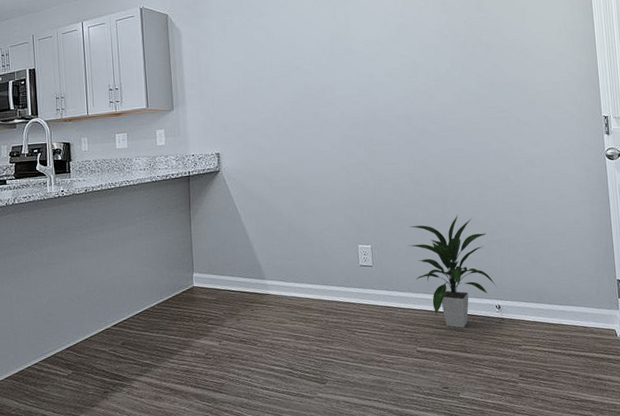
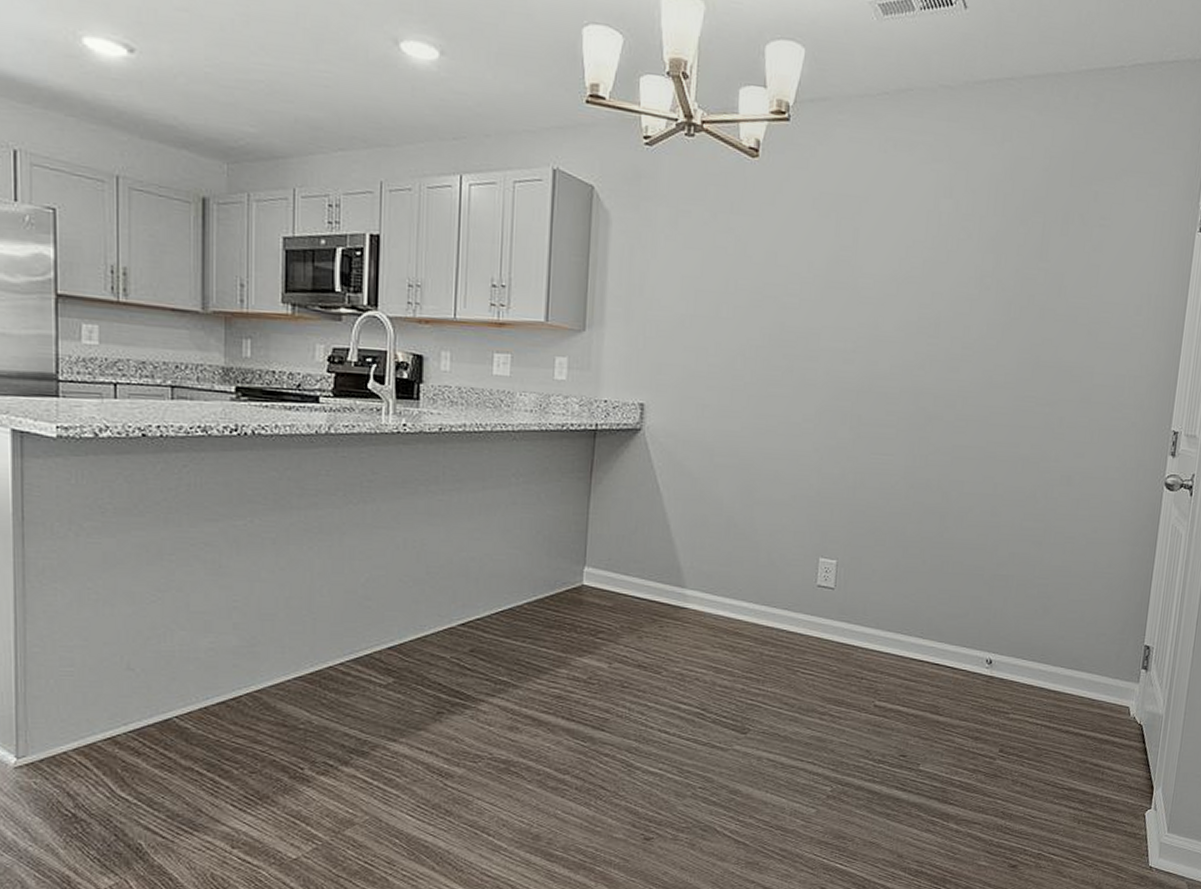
indoor plant: present [407,215,496,328] -> none [885,535,992,683]

